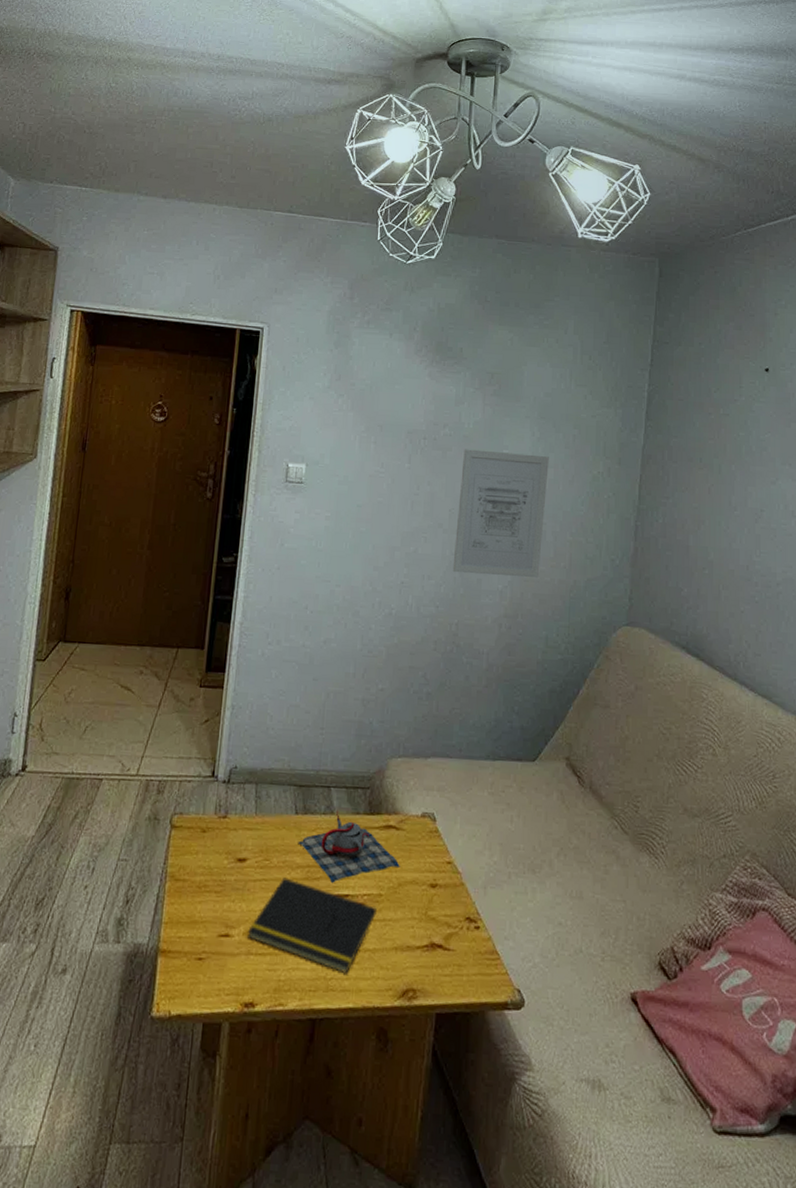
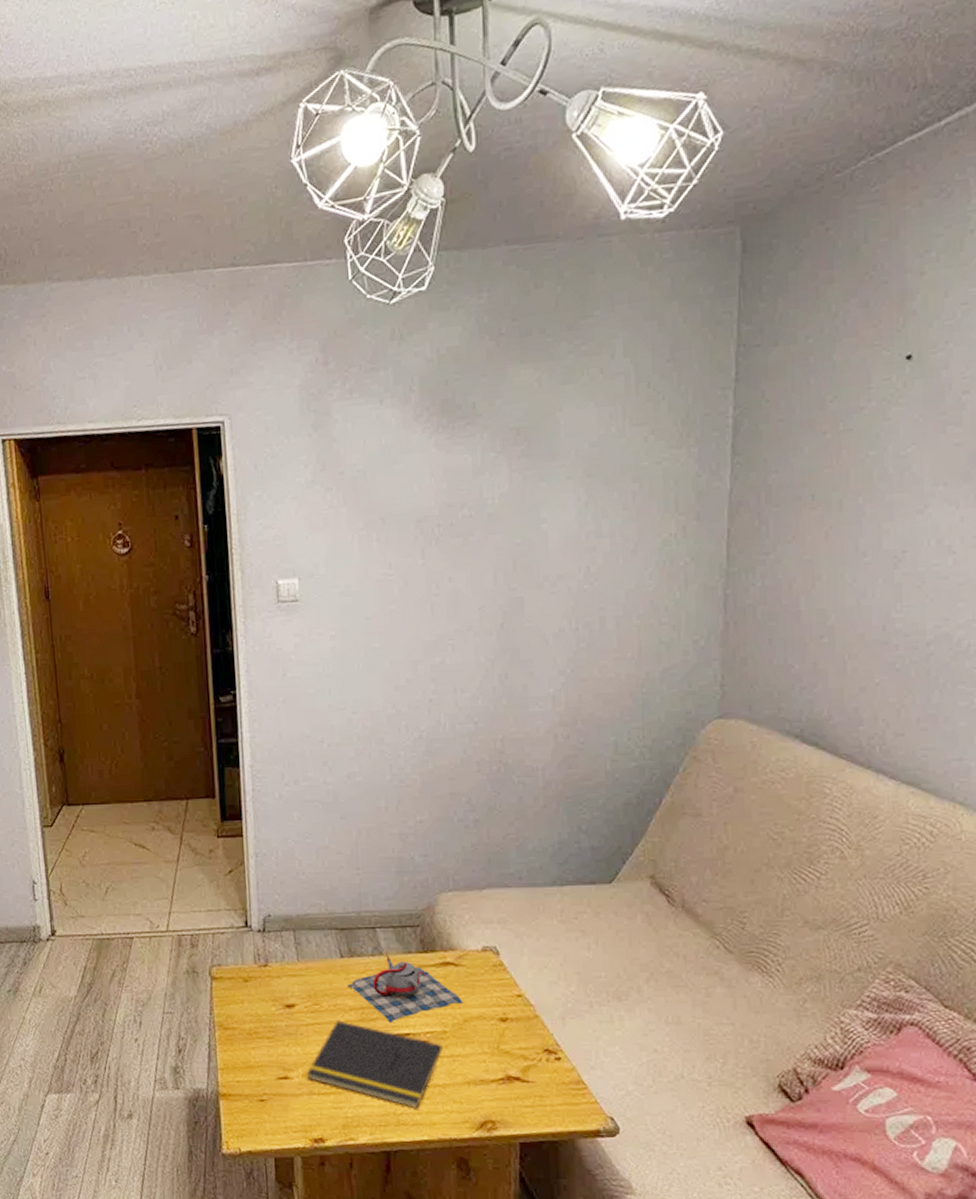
wall art: present [452,449,549,579] -> none [489,524,603,682]

